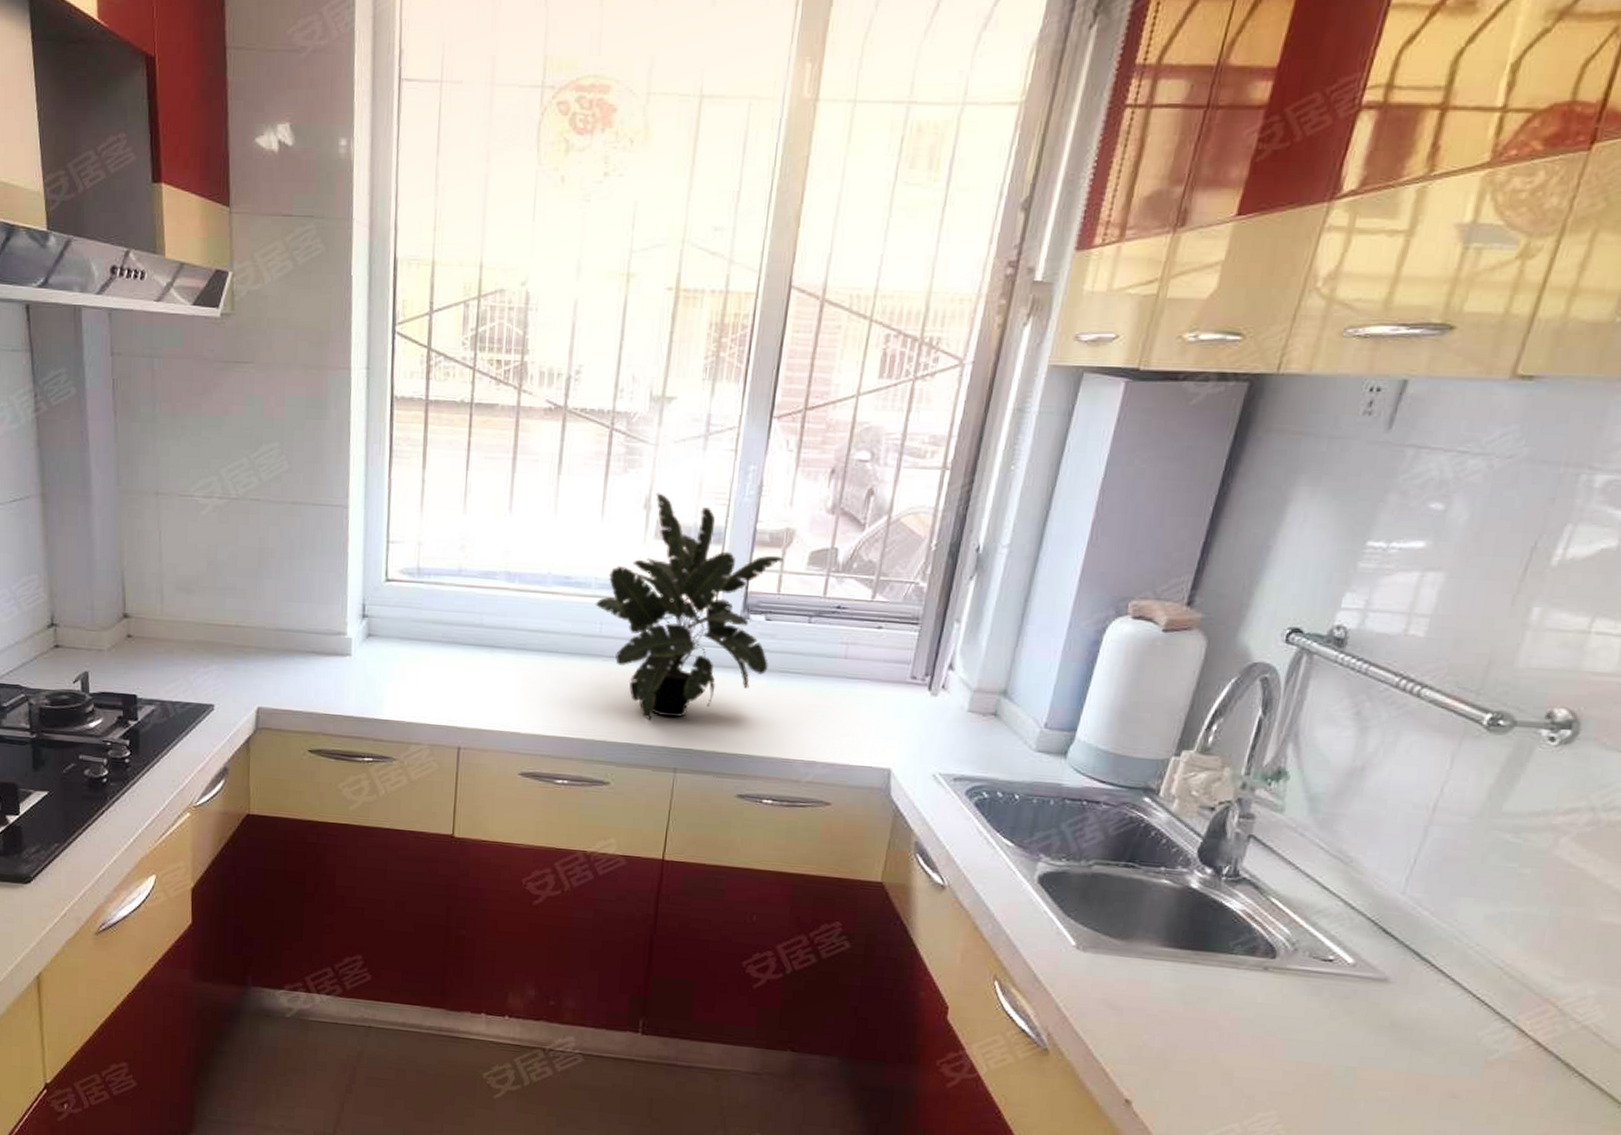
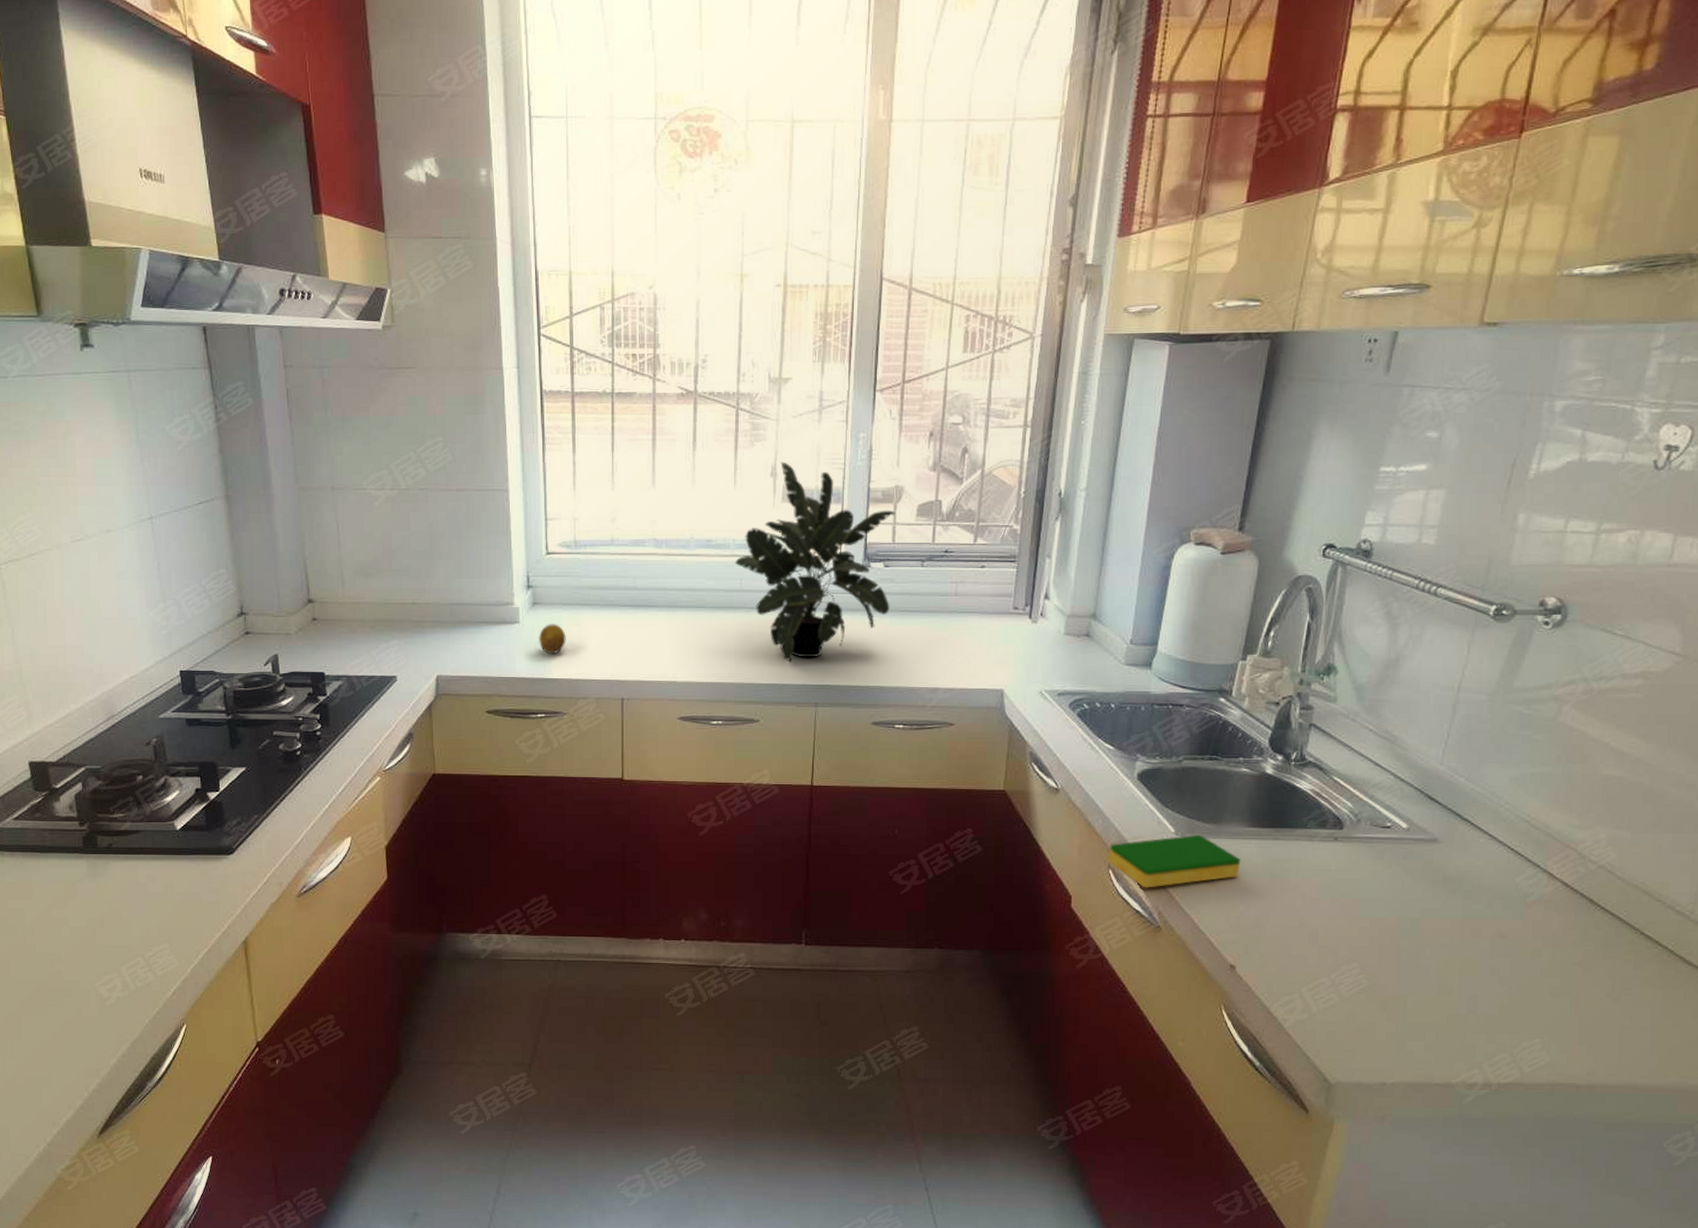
fruit: none [371,659,402,693] -> present [539,624,566,655]
dish sponge: none [995,949,1151,1006] -> present [1108,834,1241,888]

